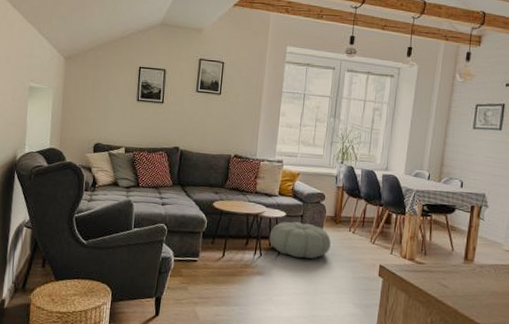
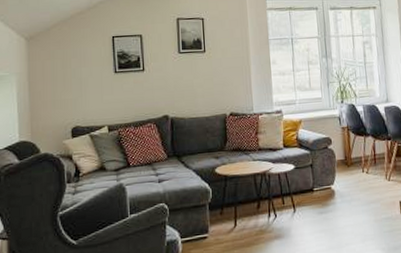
pouf: present [269,222,331,259] -> none [281,171,347,212]

